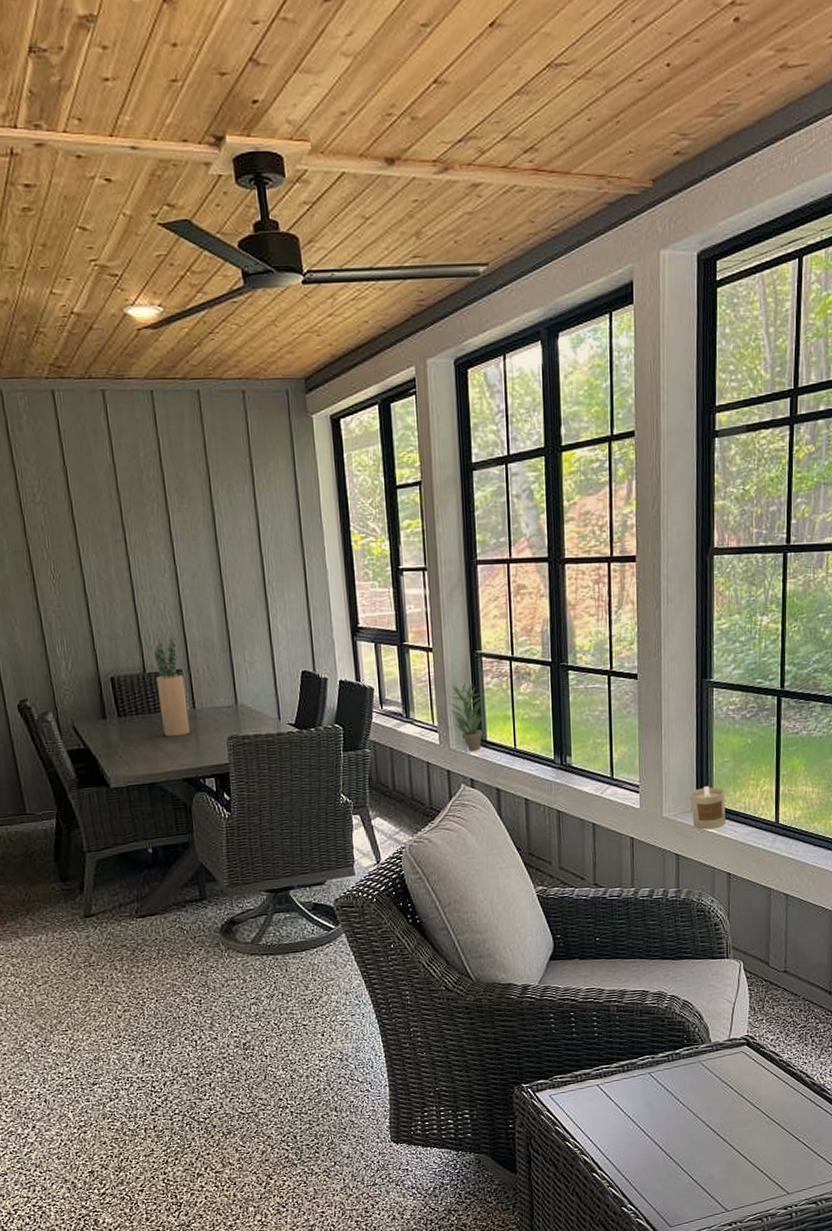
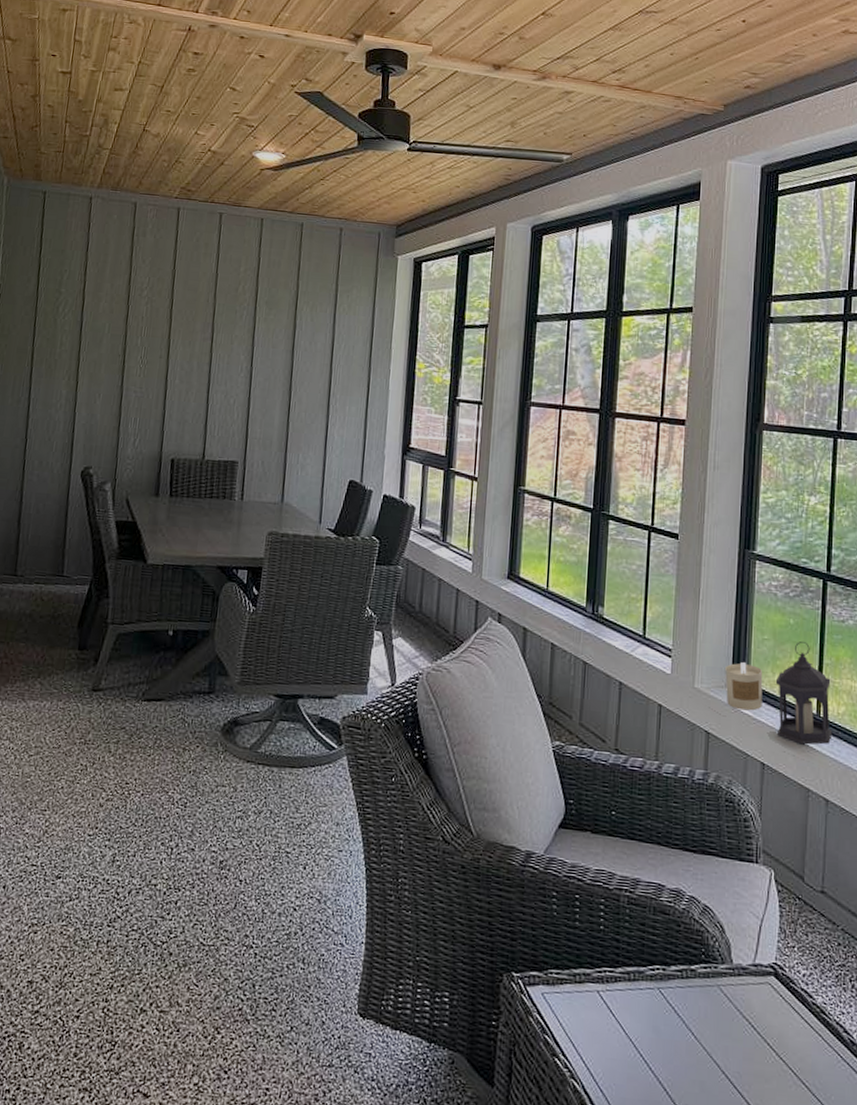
vase: present [154,632,190,738] -> none [208,426,238,525]
potted plant: present [449,682,485,752] -> none [486,516,522,586]
lantern: none [737,757,790,851] -> present [775,640,833,745]

